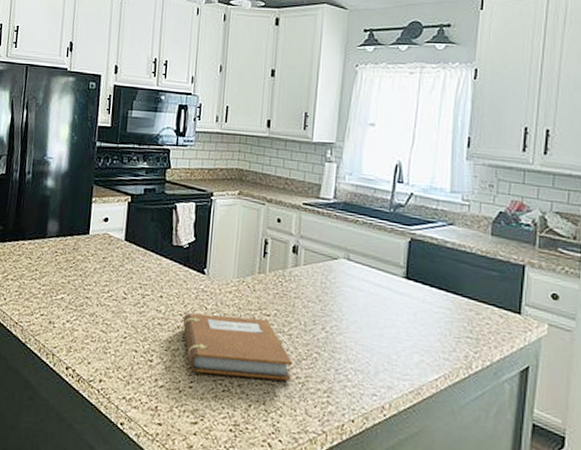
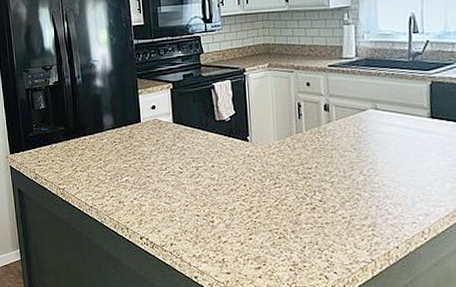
notebook: present [182,313,293,381] -> none [235,172,338,226]

